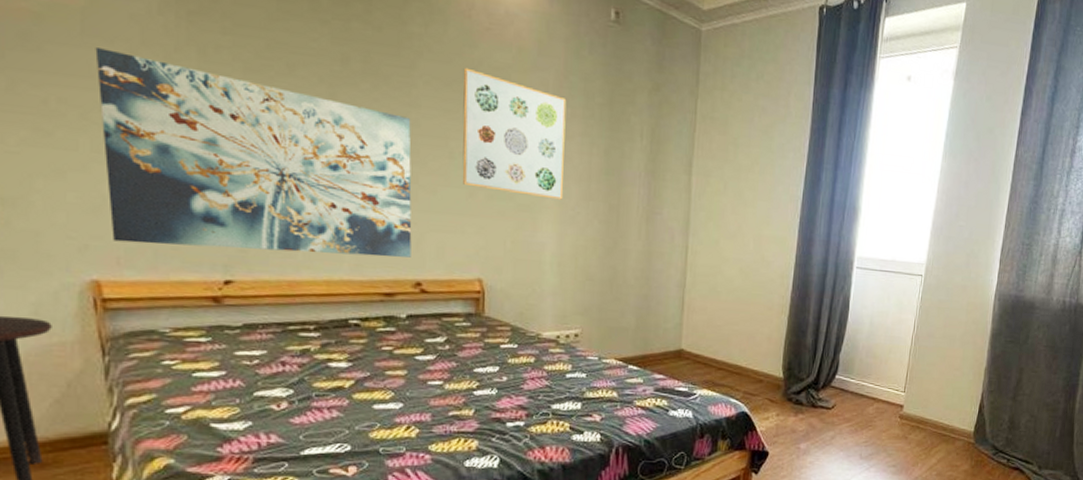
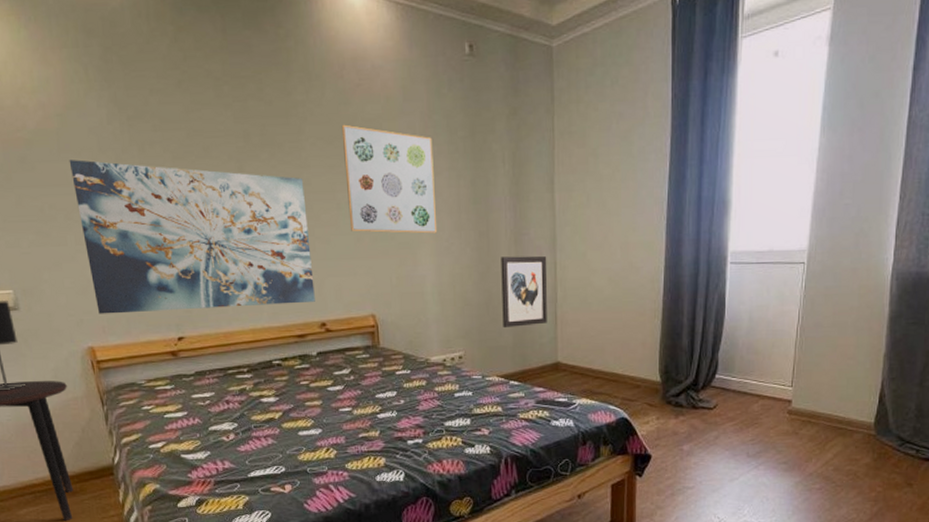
wall art: none [626,233,679,309] -> present [501,255,547,329]

